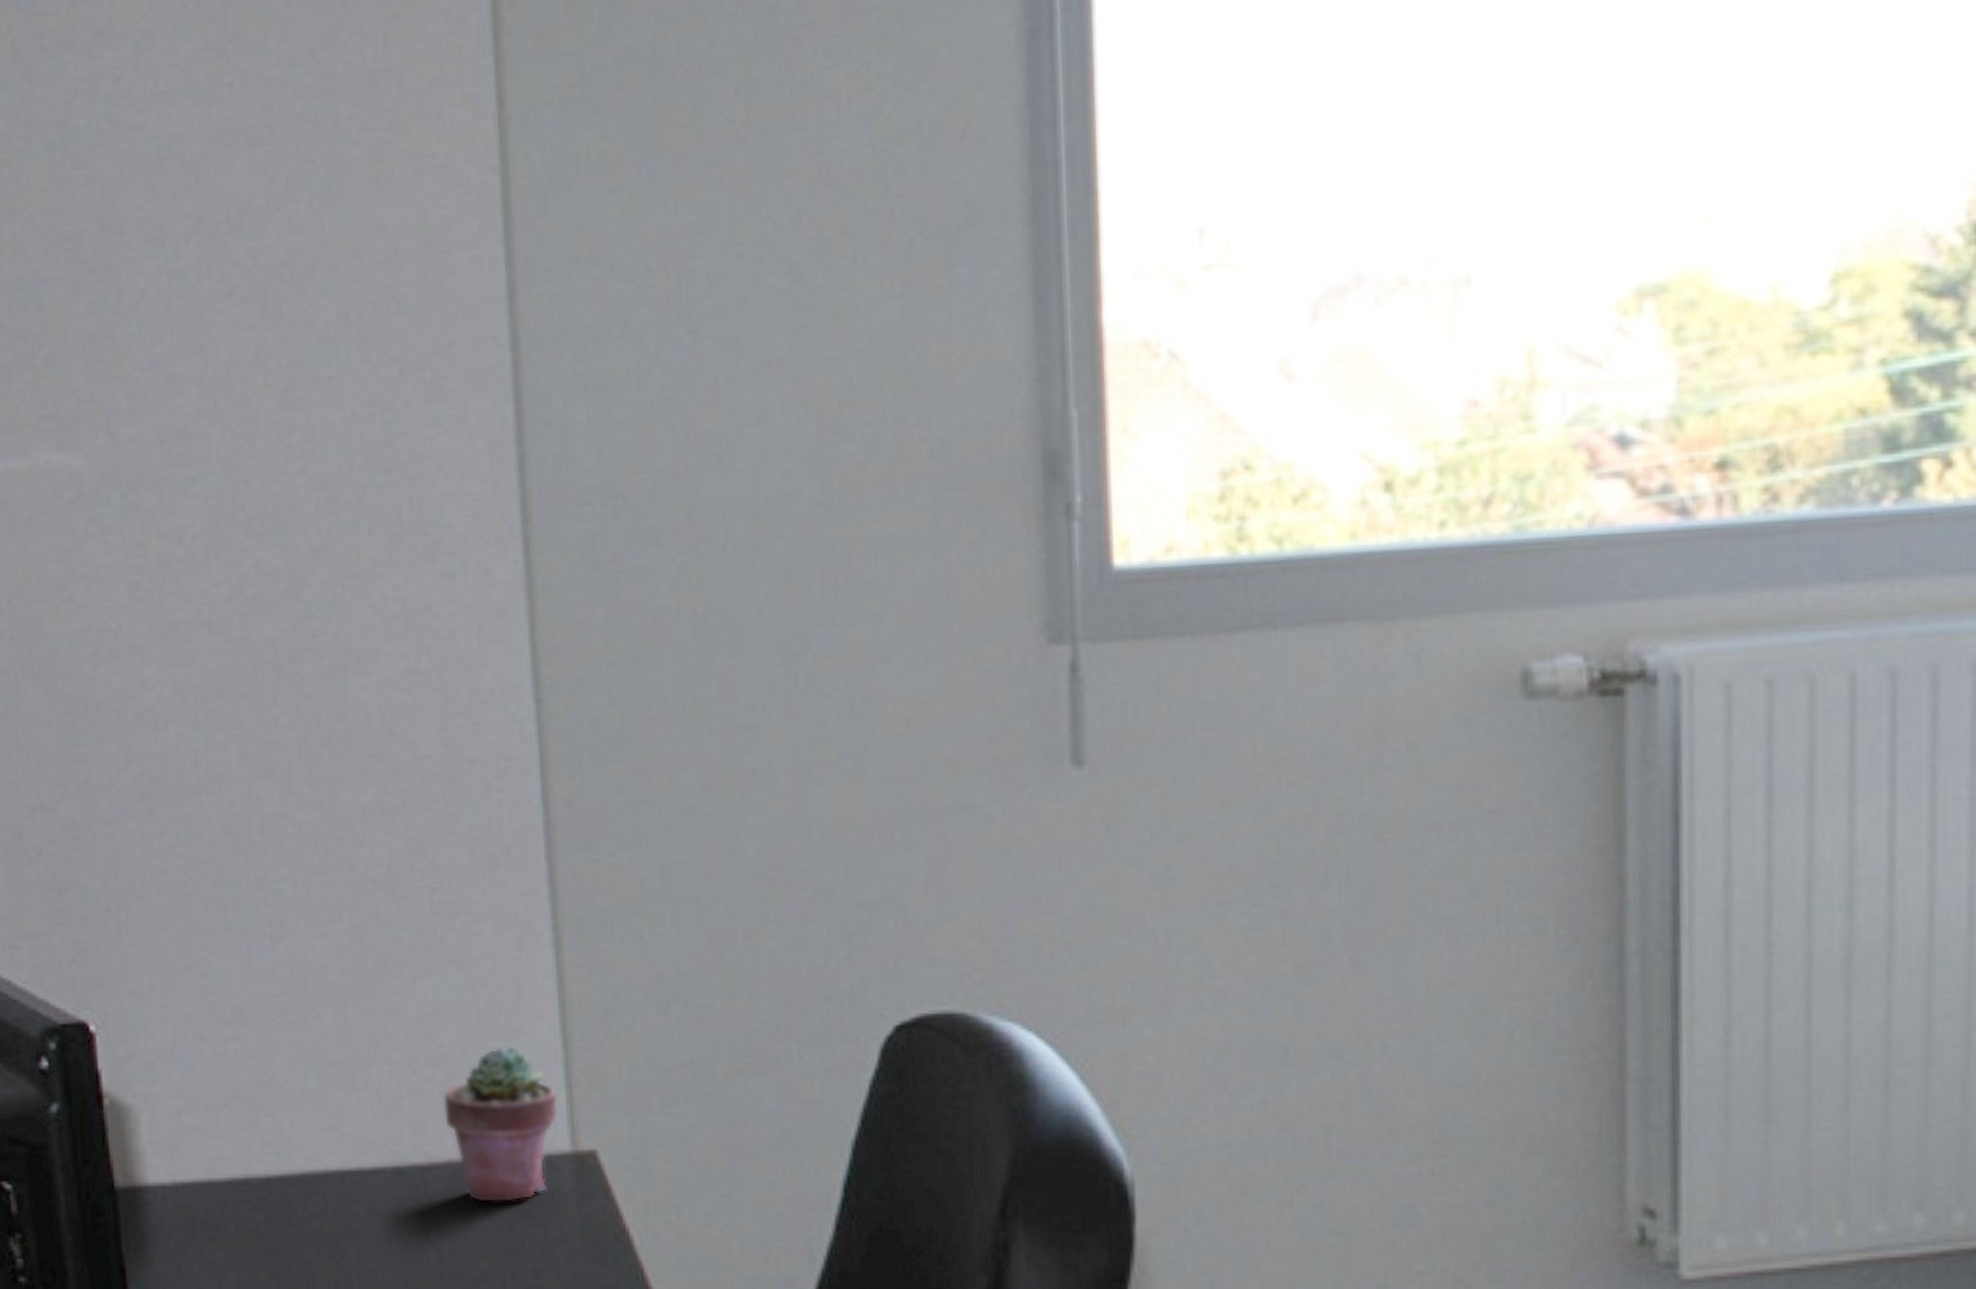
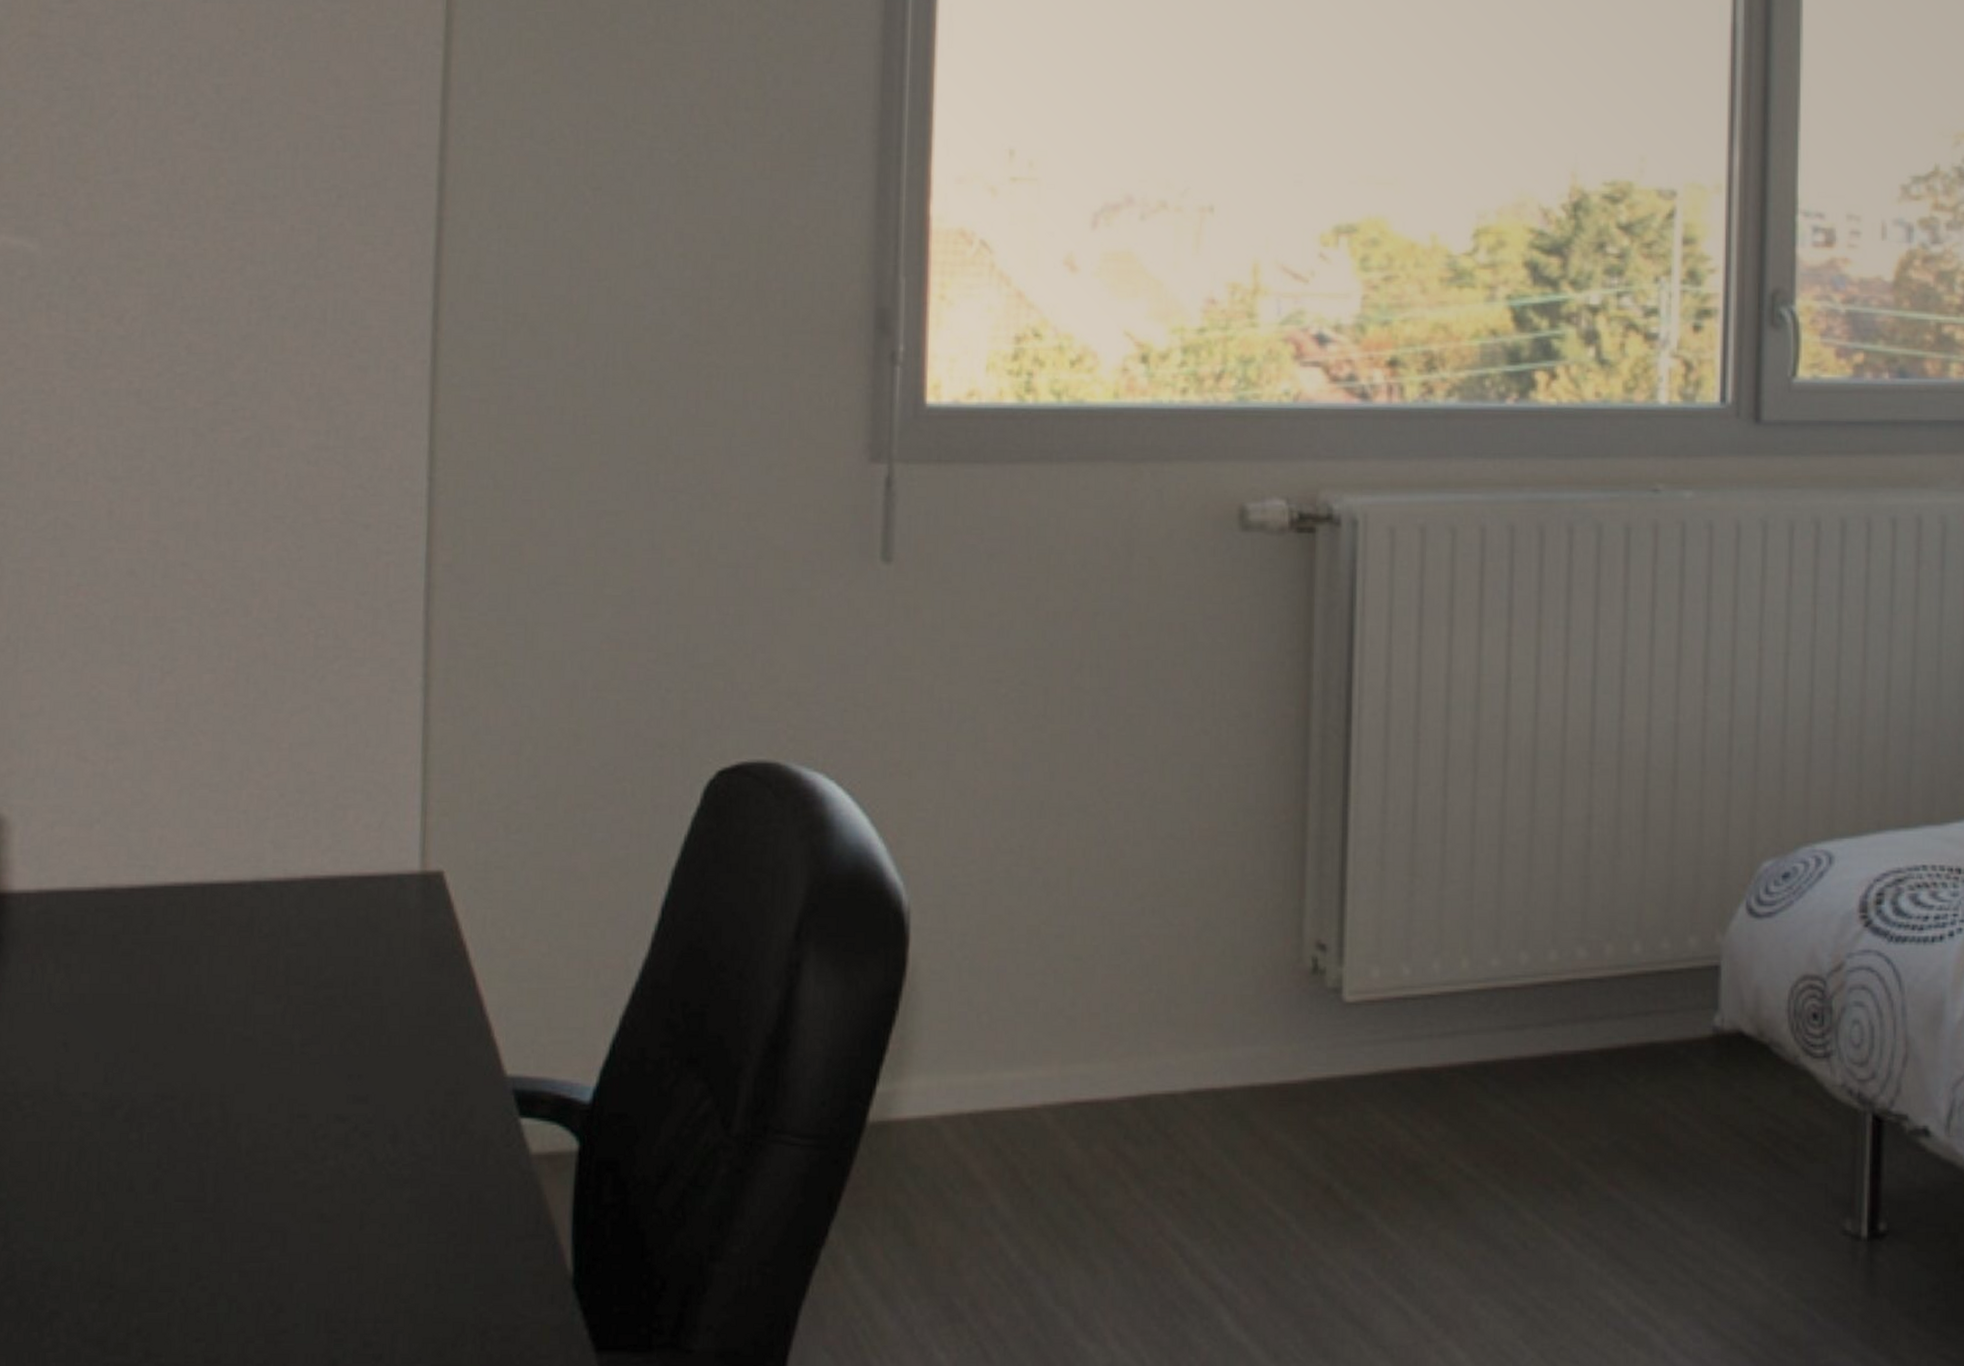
potted succulent: present [442,1046,559,1203] -> none [305,776,414,916]

